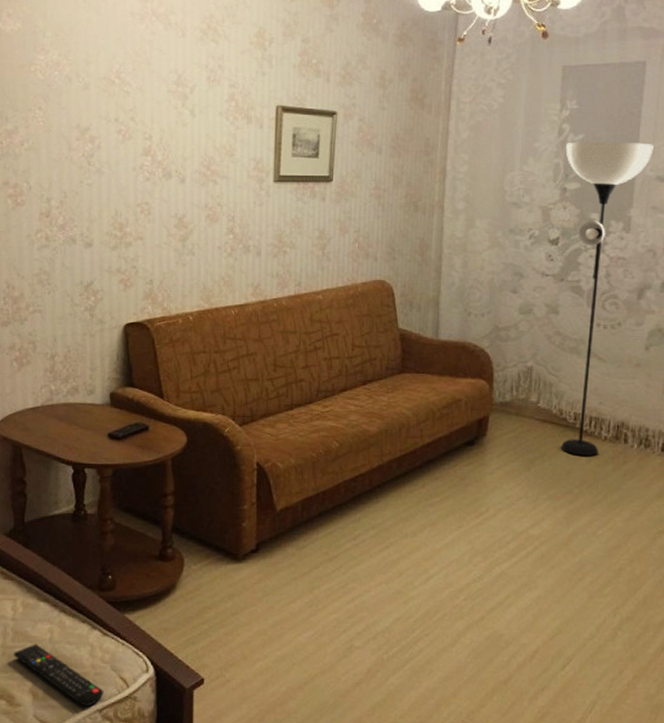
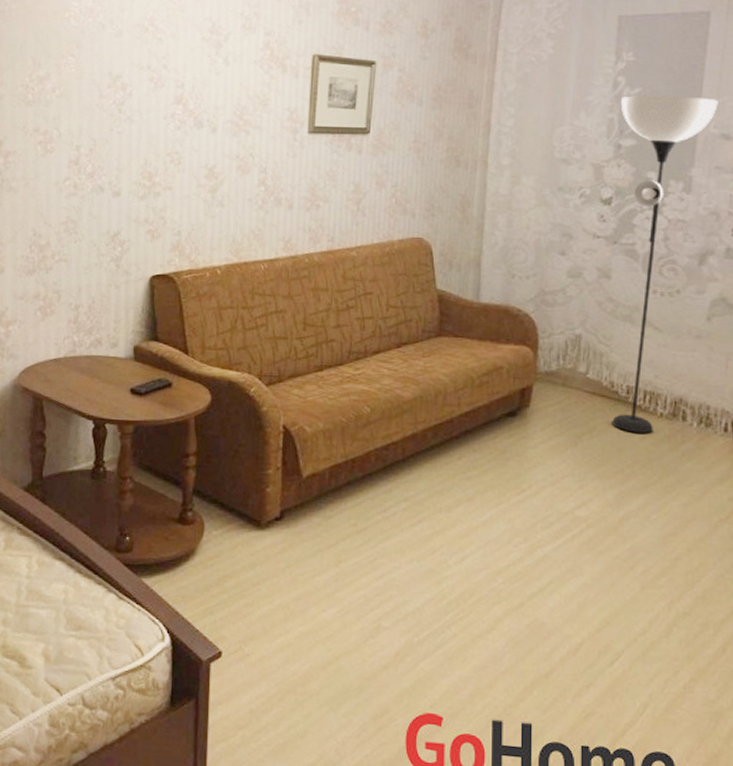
remote control: present [14,644,104,707] -> none [27,604,118,674]

